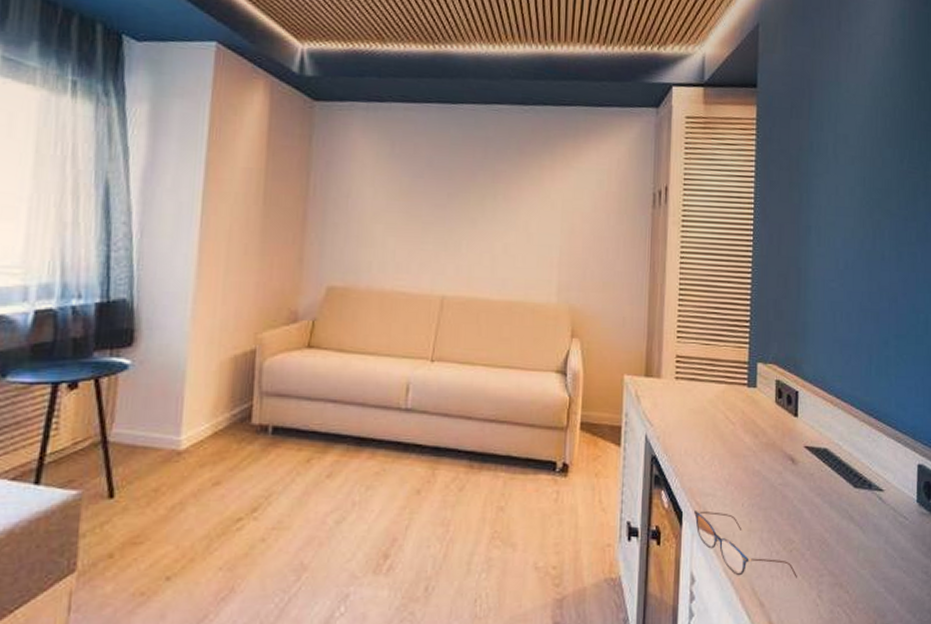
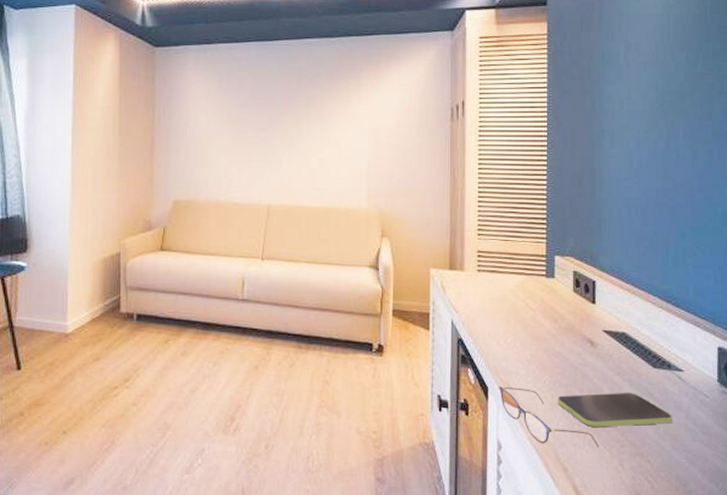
phone: none [755,515,873,556] -> present [557,393,673,428]

